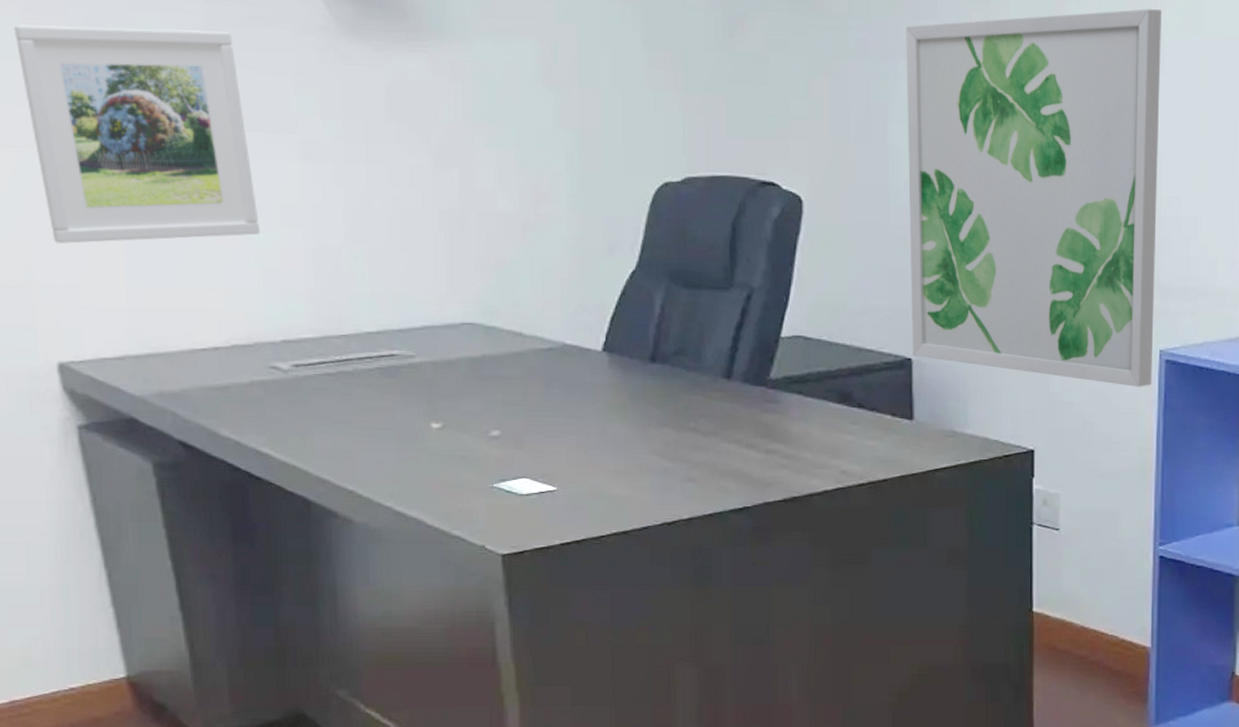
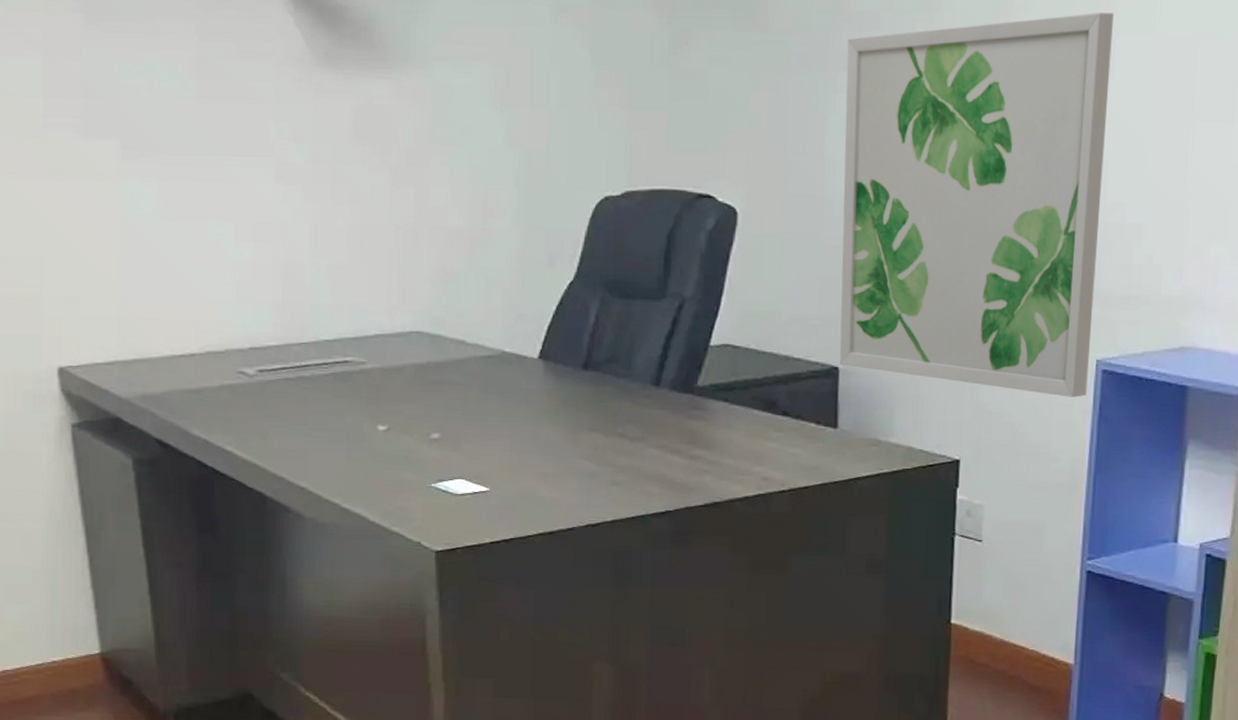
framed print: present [14,24,261,244] -> none [38,65,236,260]

